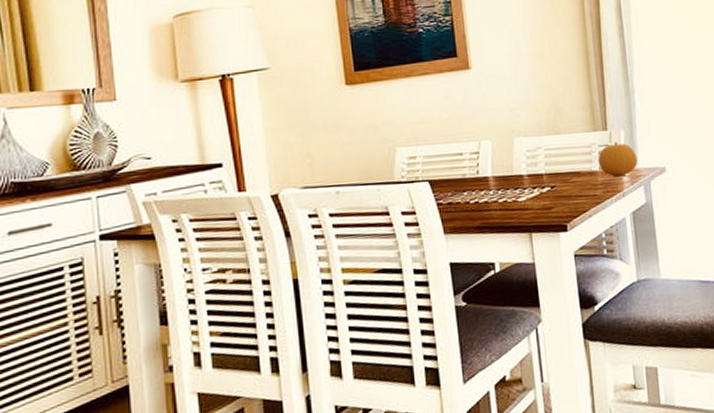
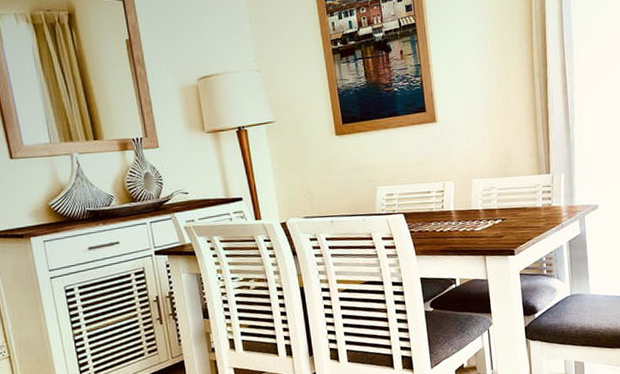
fruit: present [598,141,638,177] -> none [541,183,575,212]

